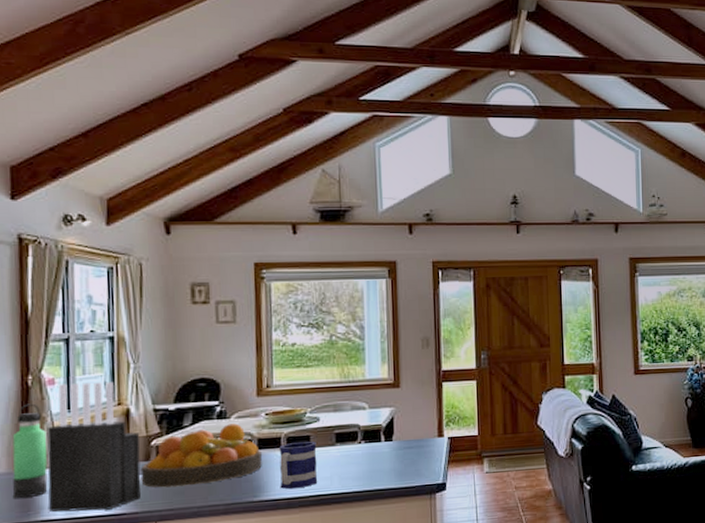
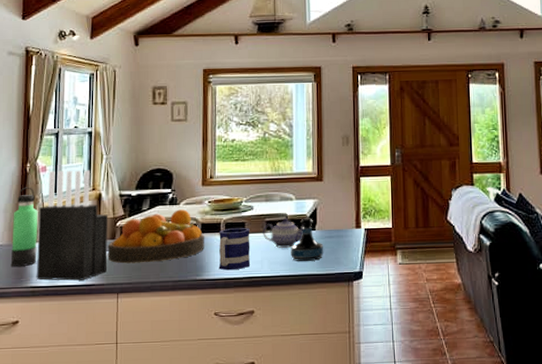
teapot: none [331,428,379,463] -> present [263,217,304,249]
tequila bottle: none [364,428,403,475] -> present [291,218,324,261]

